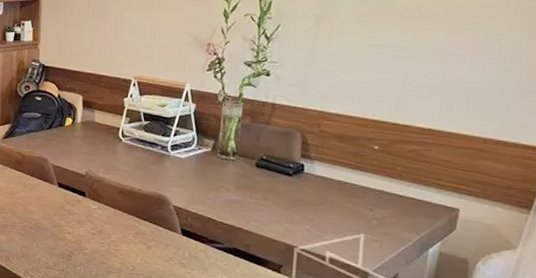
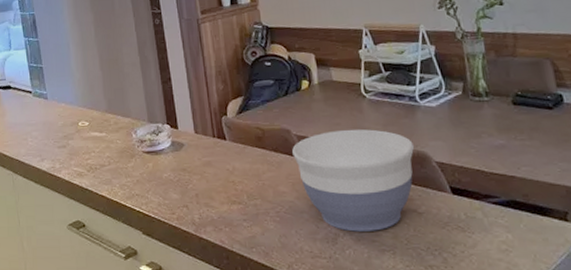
bowl: none [46,165,157,255] -> present [292,129,415,232]

